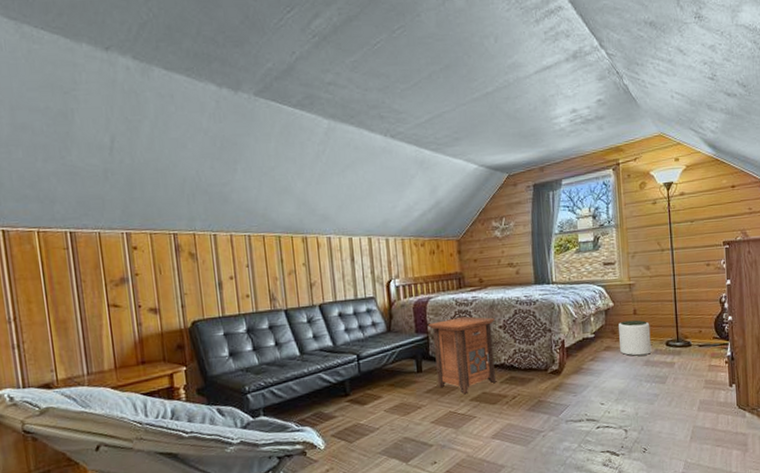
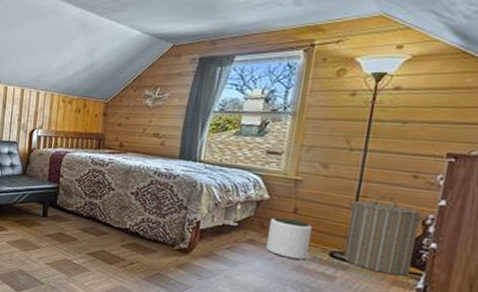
nightstand: present [429,316,496,395] -> none [59,175,128,248]
laundry hamper: none [669,284,723,351] -> present [344,195,429,276]

